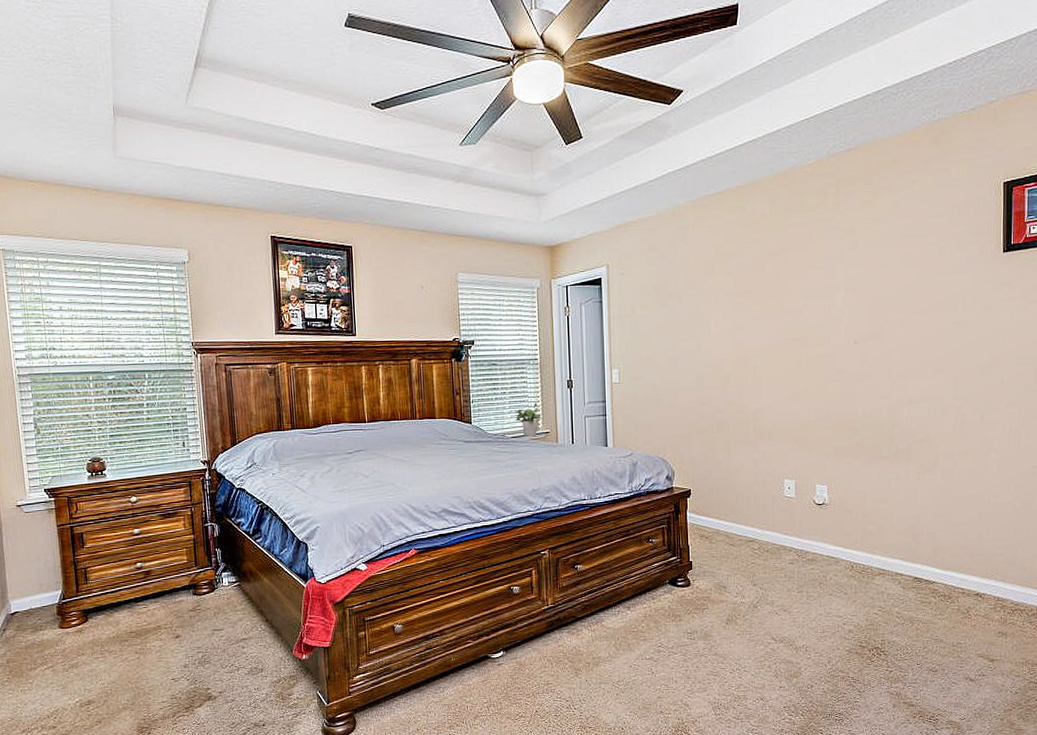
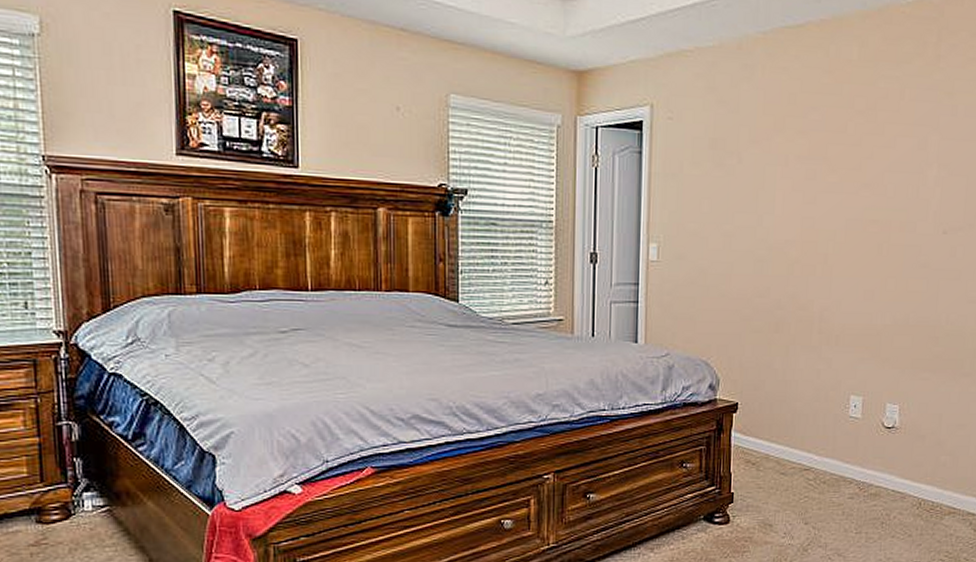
potted plant: present [514,408,541,437] -> none [518,286,554,325]

